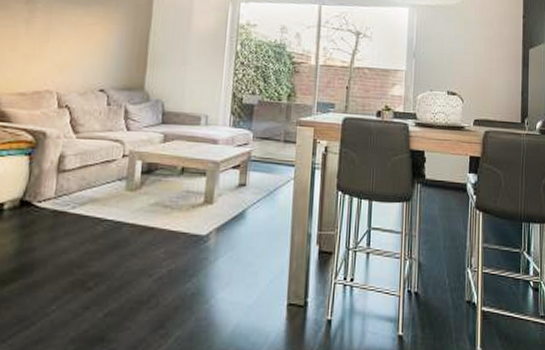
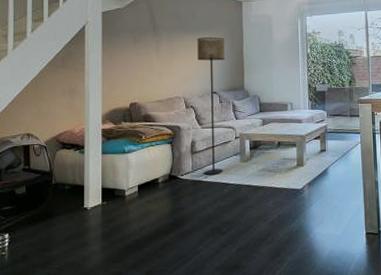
floor lamp: none [71,13,127,205] -> present [197,37,226,175]

